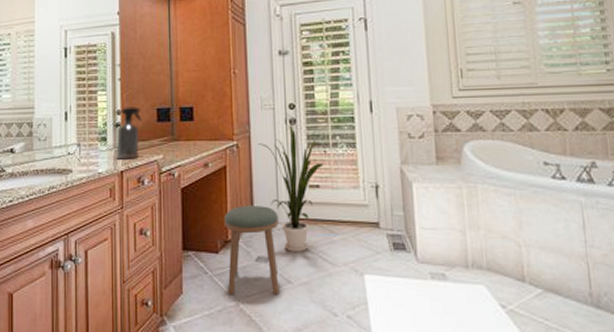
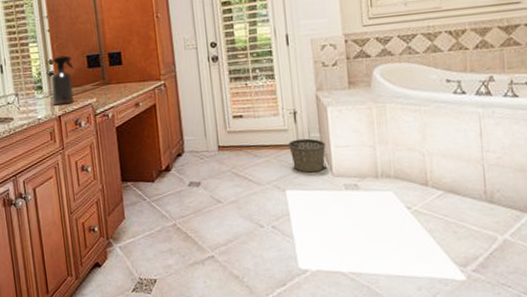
stool: present [225,206,280,296] -> none [158,137,212,217]
house plant: present [258,125,324,252] -> none [184,62,246,176]
basket: none [369,216,410,256] -> present [288,138,326,173]

